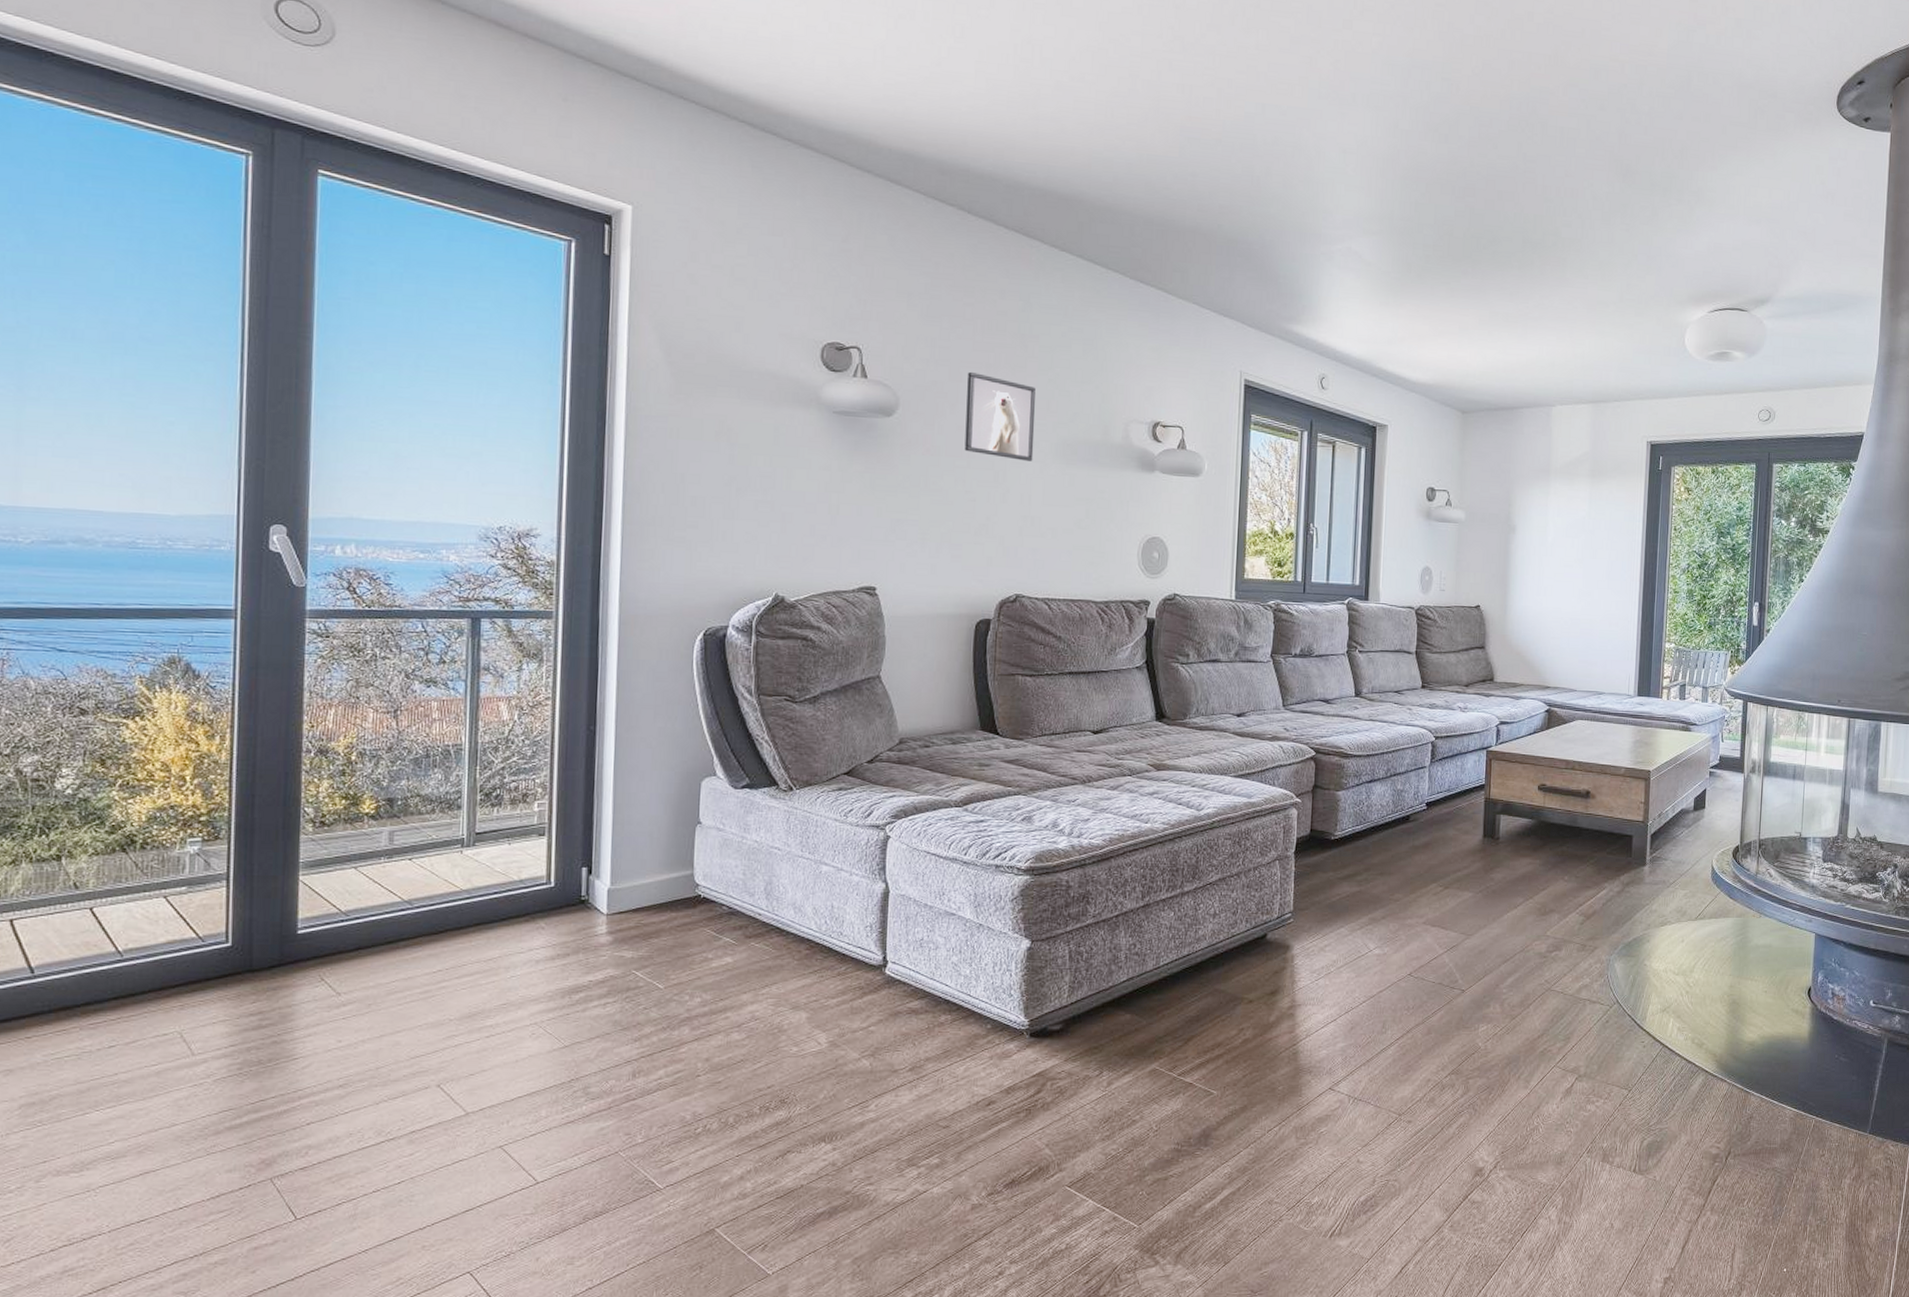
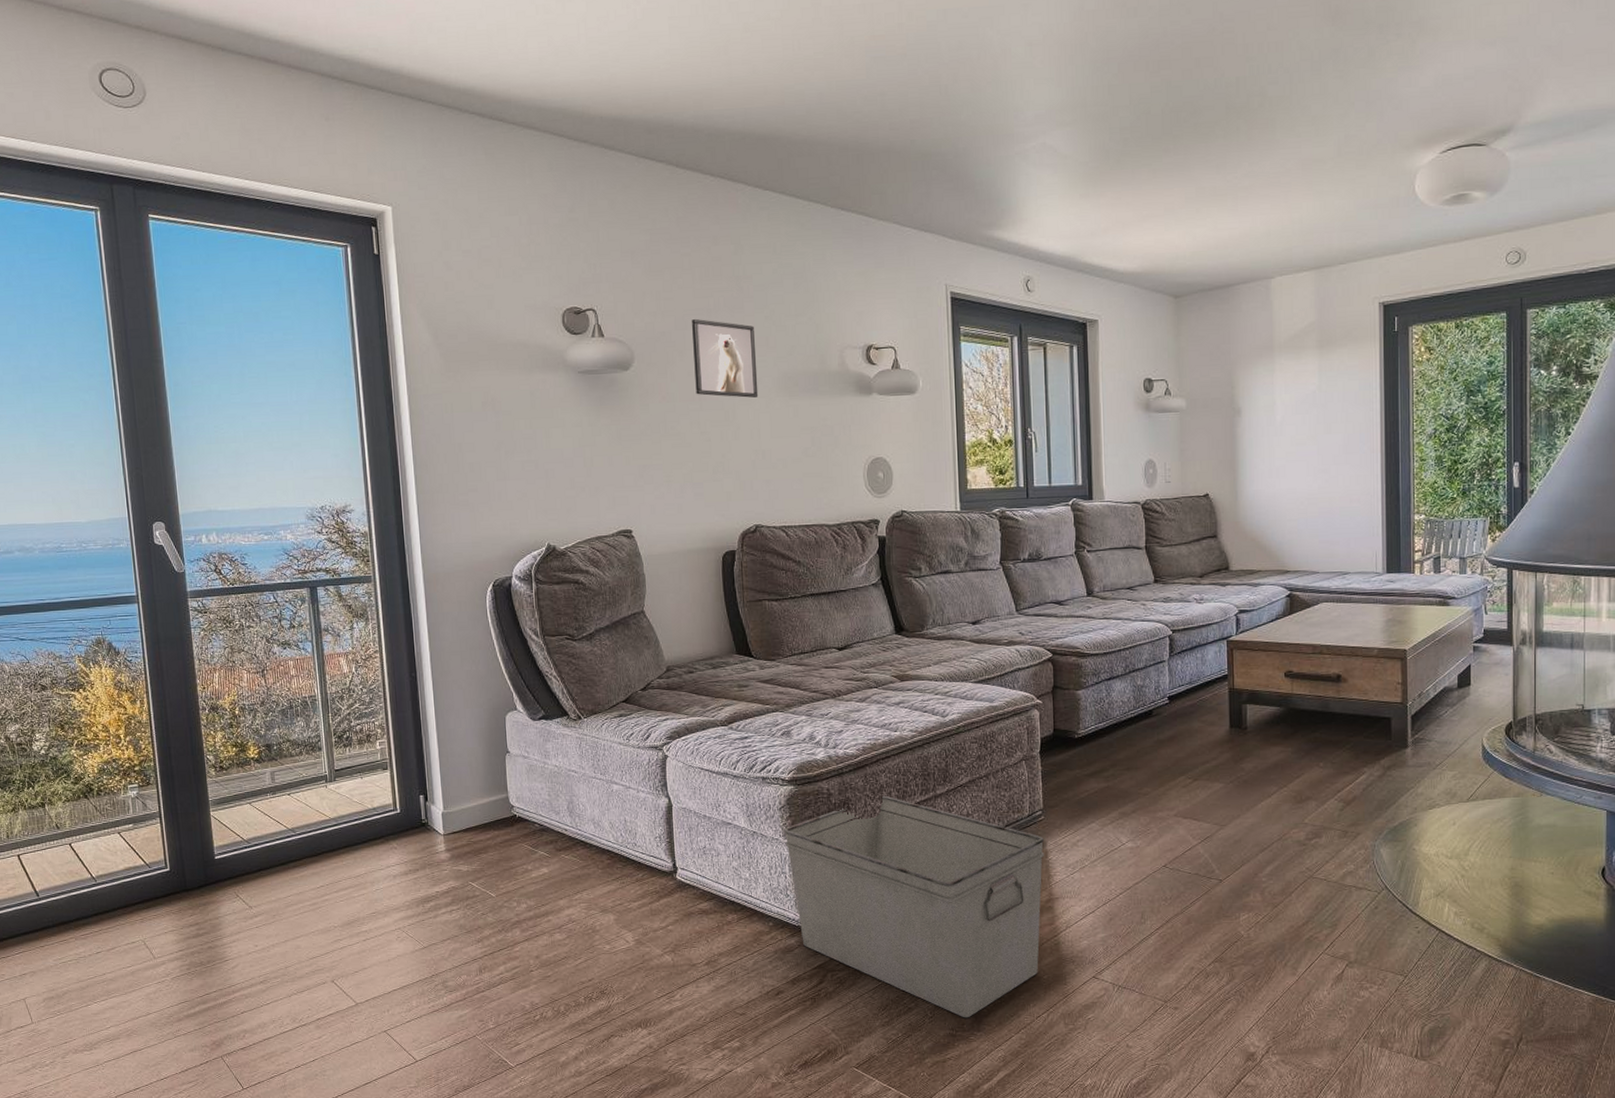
storage bin: none [1014,890,1291,1132] -> present [784,795,1044,1018]

